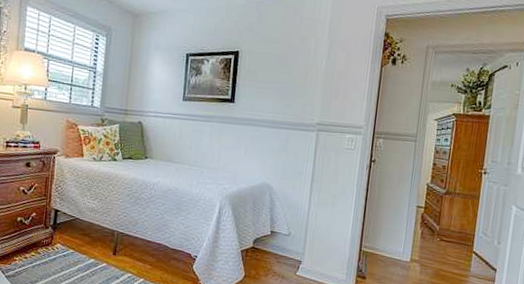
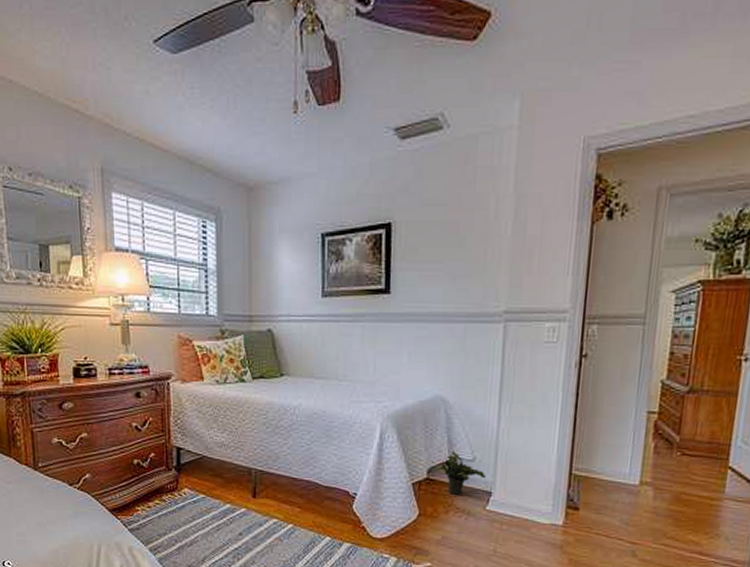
potted plant: none [262,227,298,262] -> present [438,451,487,495]

